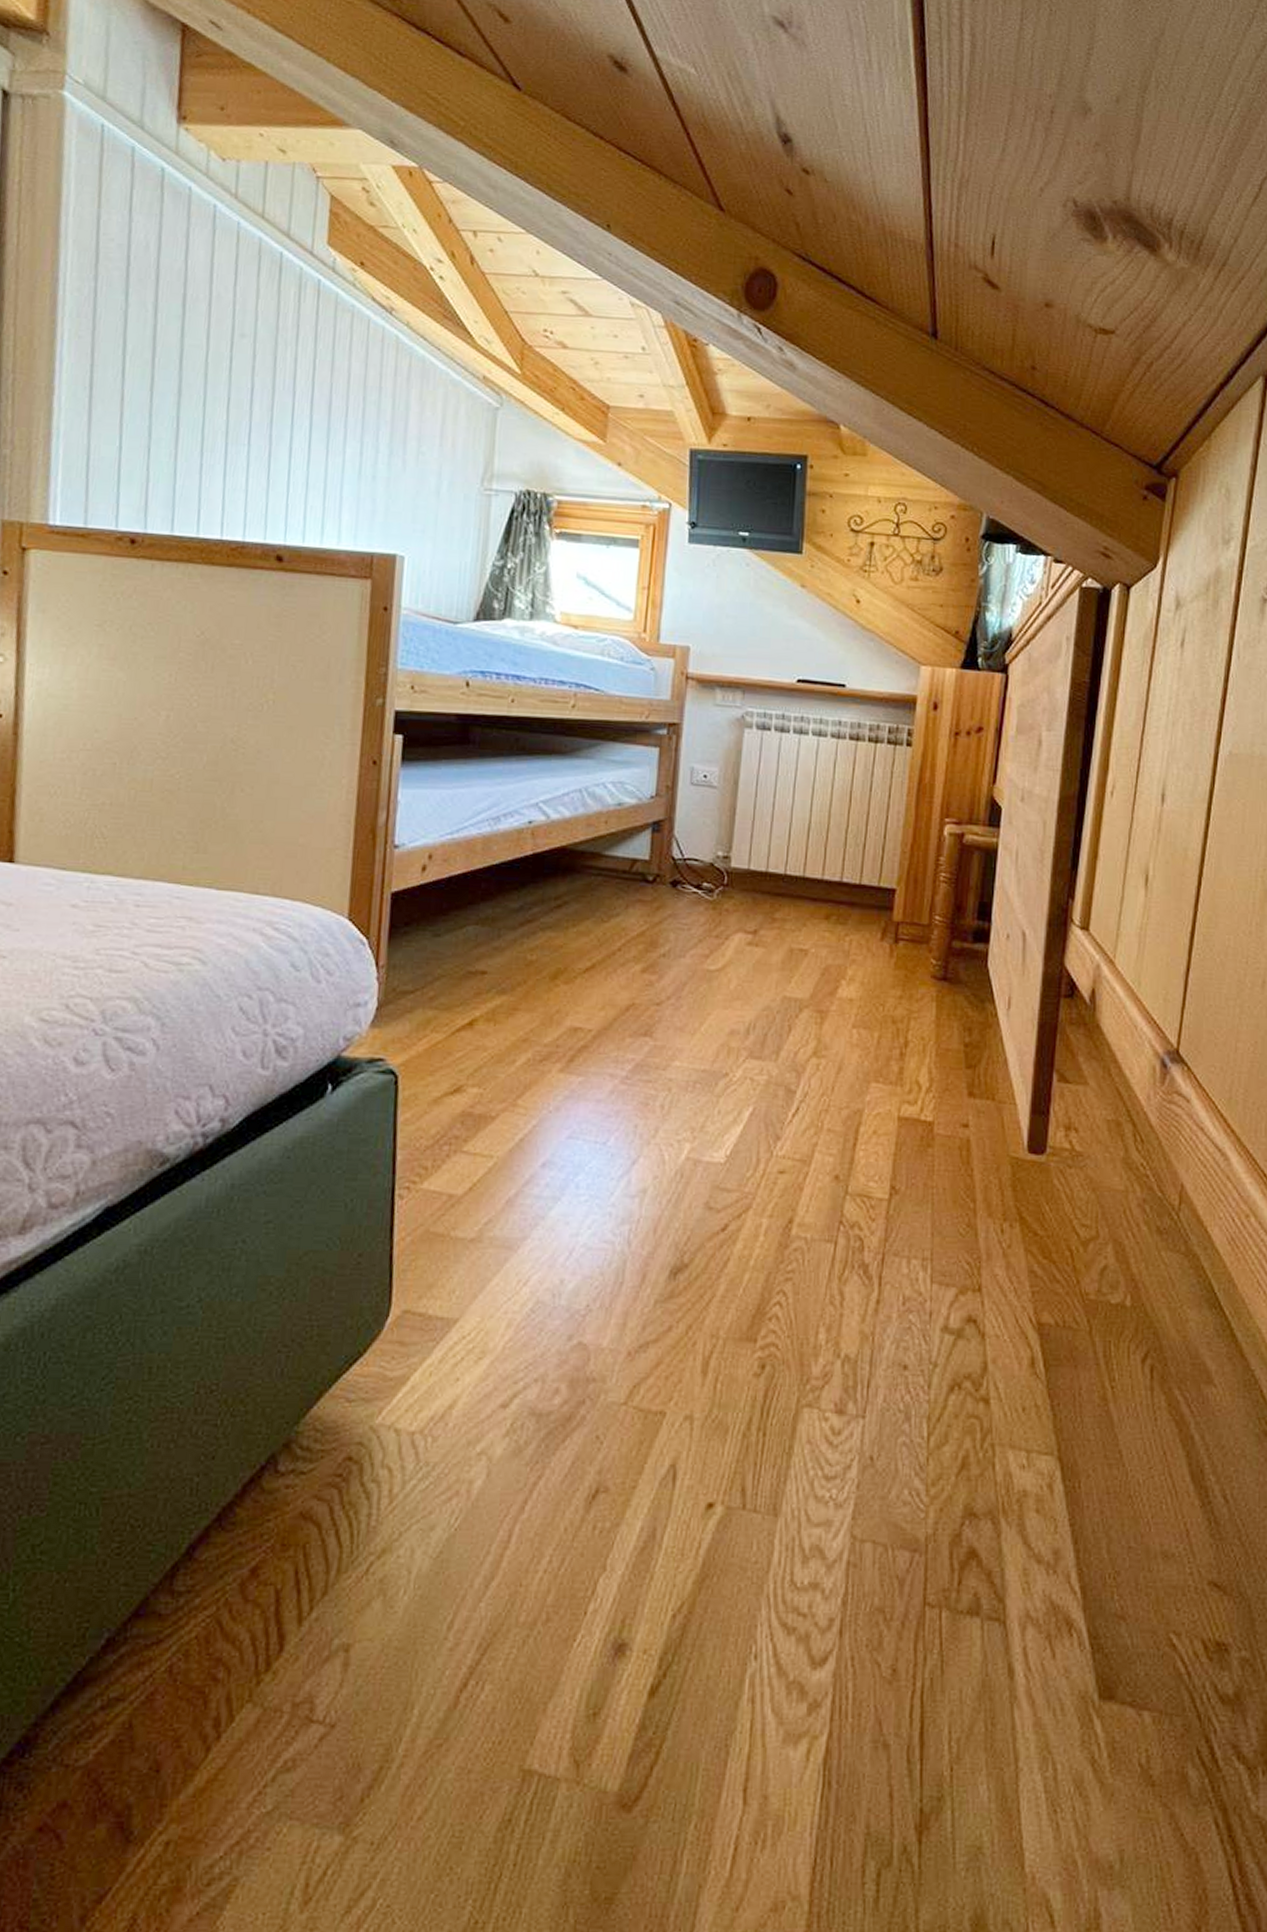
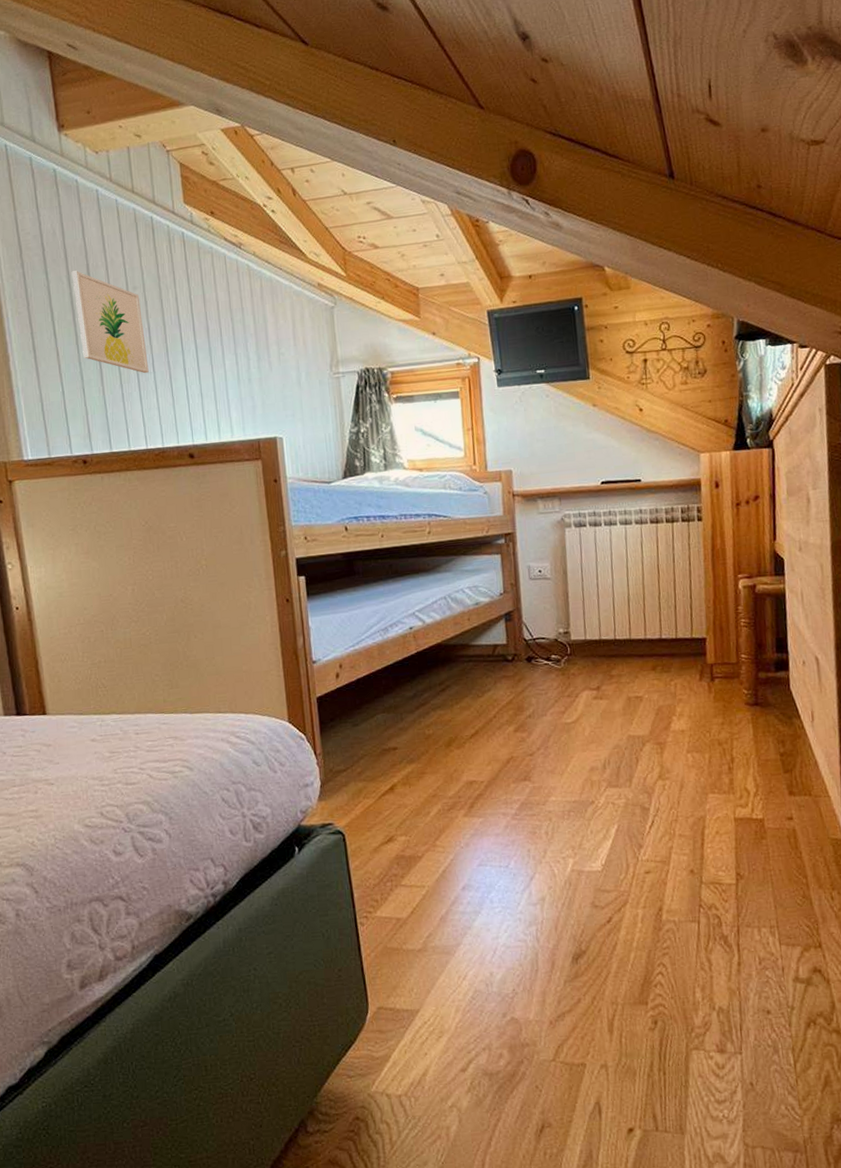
wall art: none [156,298,247,445] -> present [71,270,149,374]

